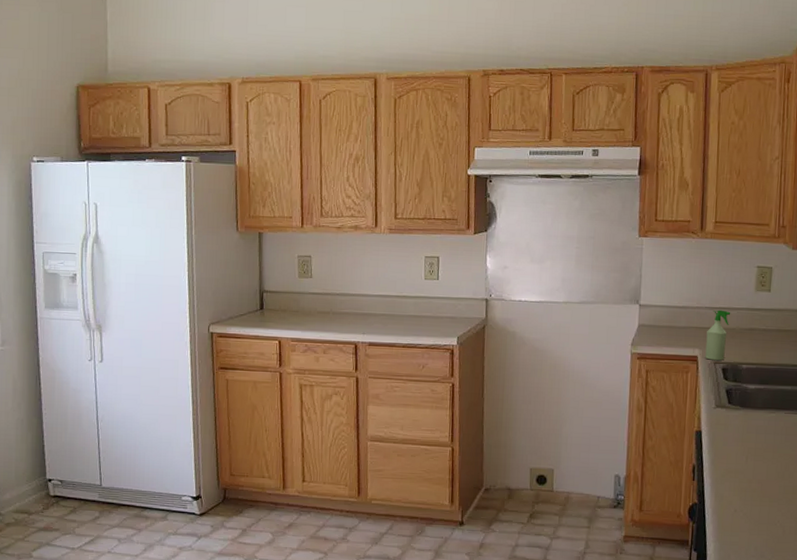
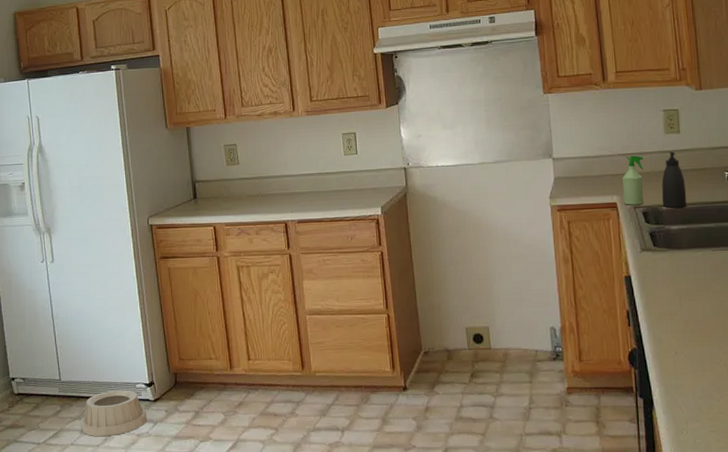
pet bowl: none [119,500,191,547] -> present [79,389,147,437]
soap dispenser: none [742,309,769,367] -> present [661,151,687,208]

